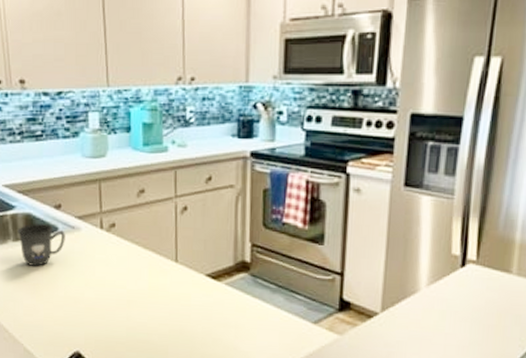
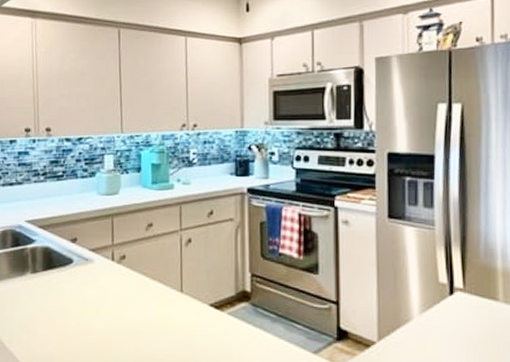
mug: present [18,223,65,266] -> none [36,255,79,298]

